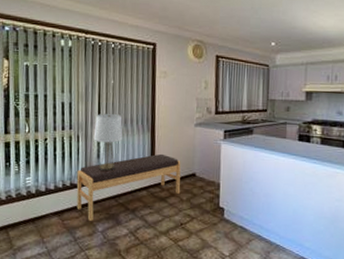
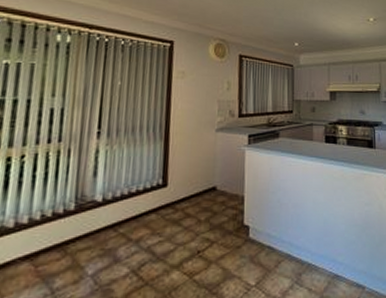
bench: present [76,153,181,222] -> none [58,165,199,264]
lamp: present [93,113,123,172] -> none [89,120,130,193]

